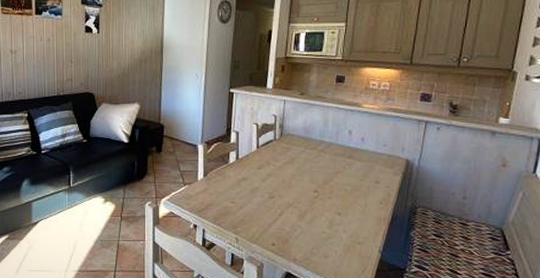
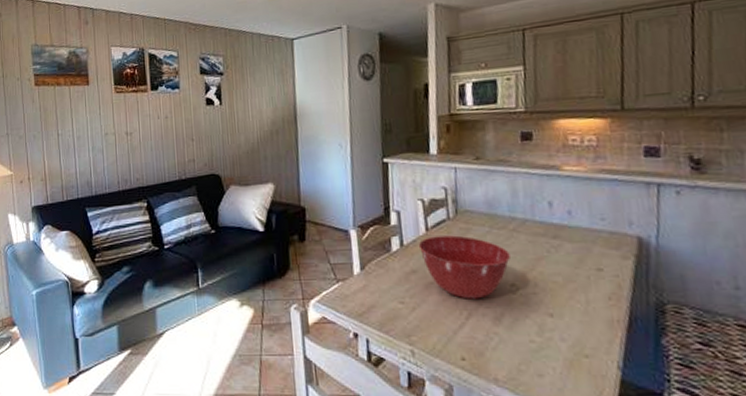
mixing bowl: none [250,153,317,201] -> present [418,235,512,299]

